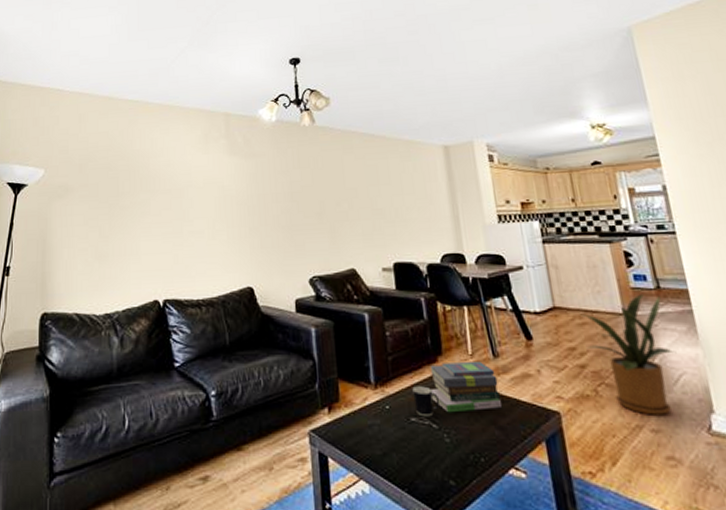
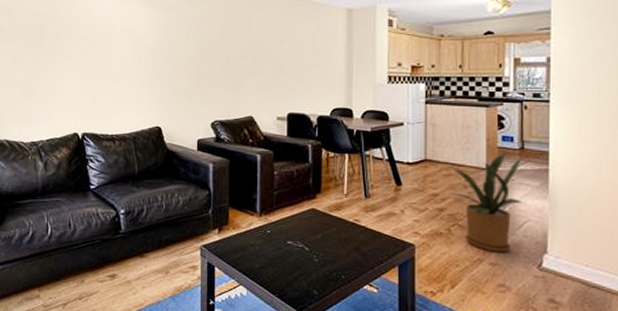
mug: present [412,386,439,417] -> none [291,217,313,241]
books: present [430,362,503,413] -> none [307,200,367,240]

